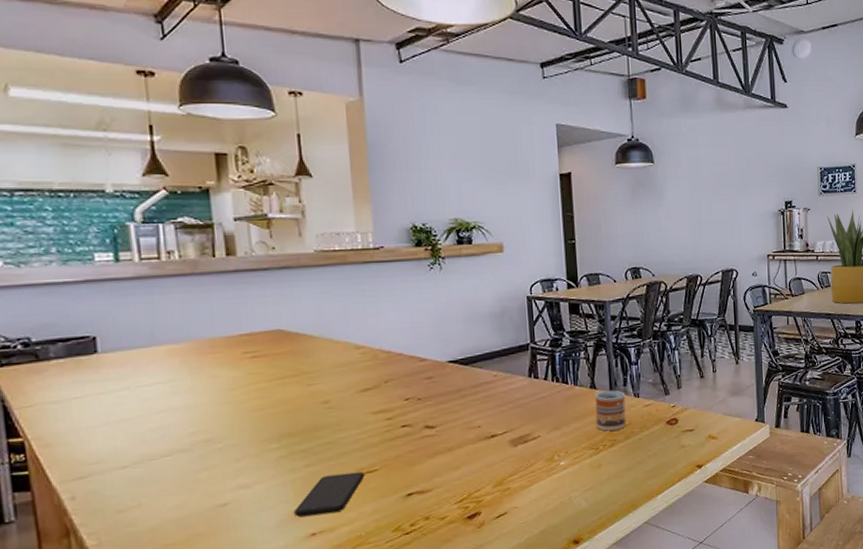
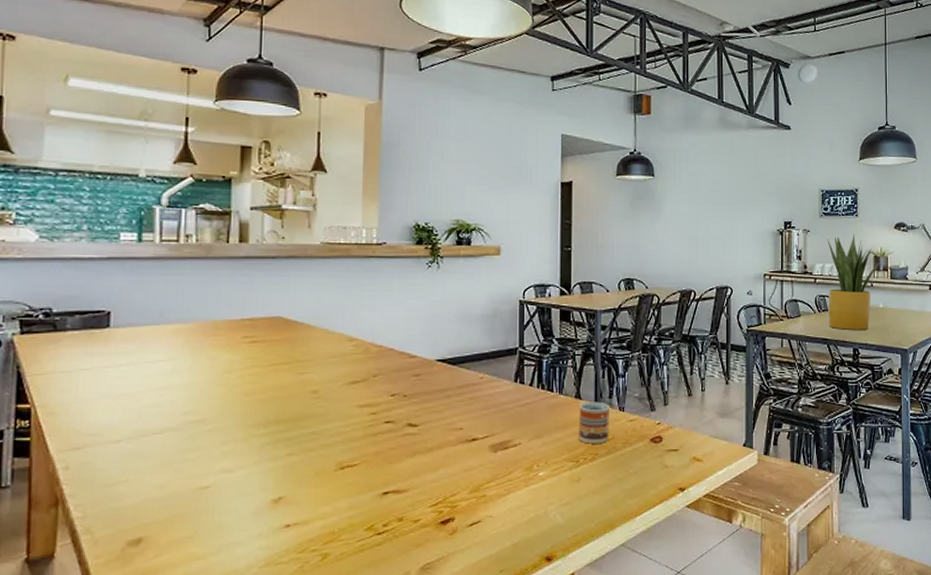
smartphone: present [294,471,365,517] -> none [272,465,345,506]

